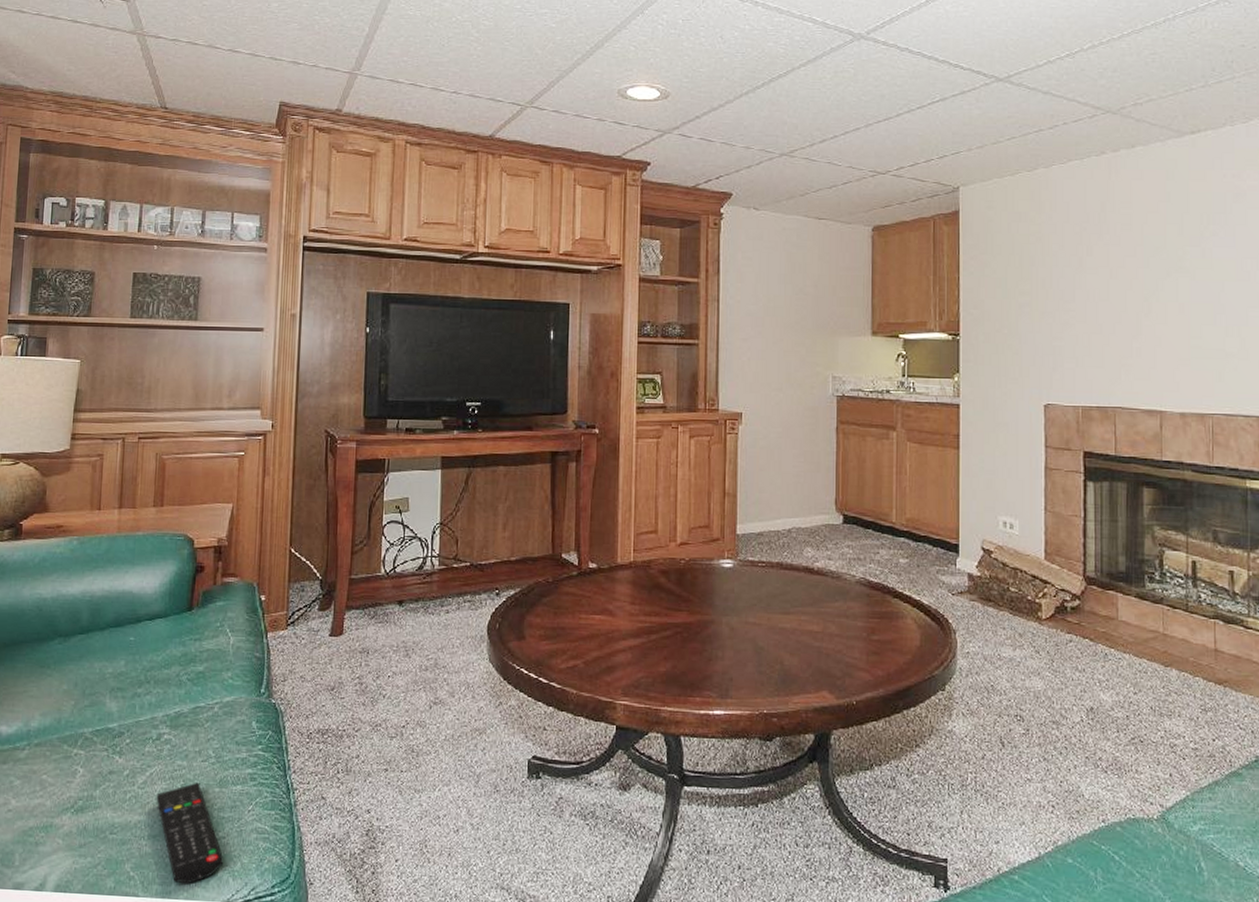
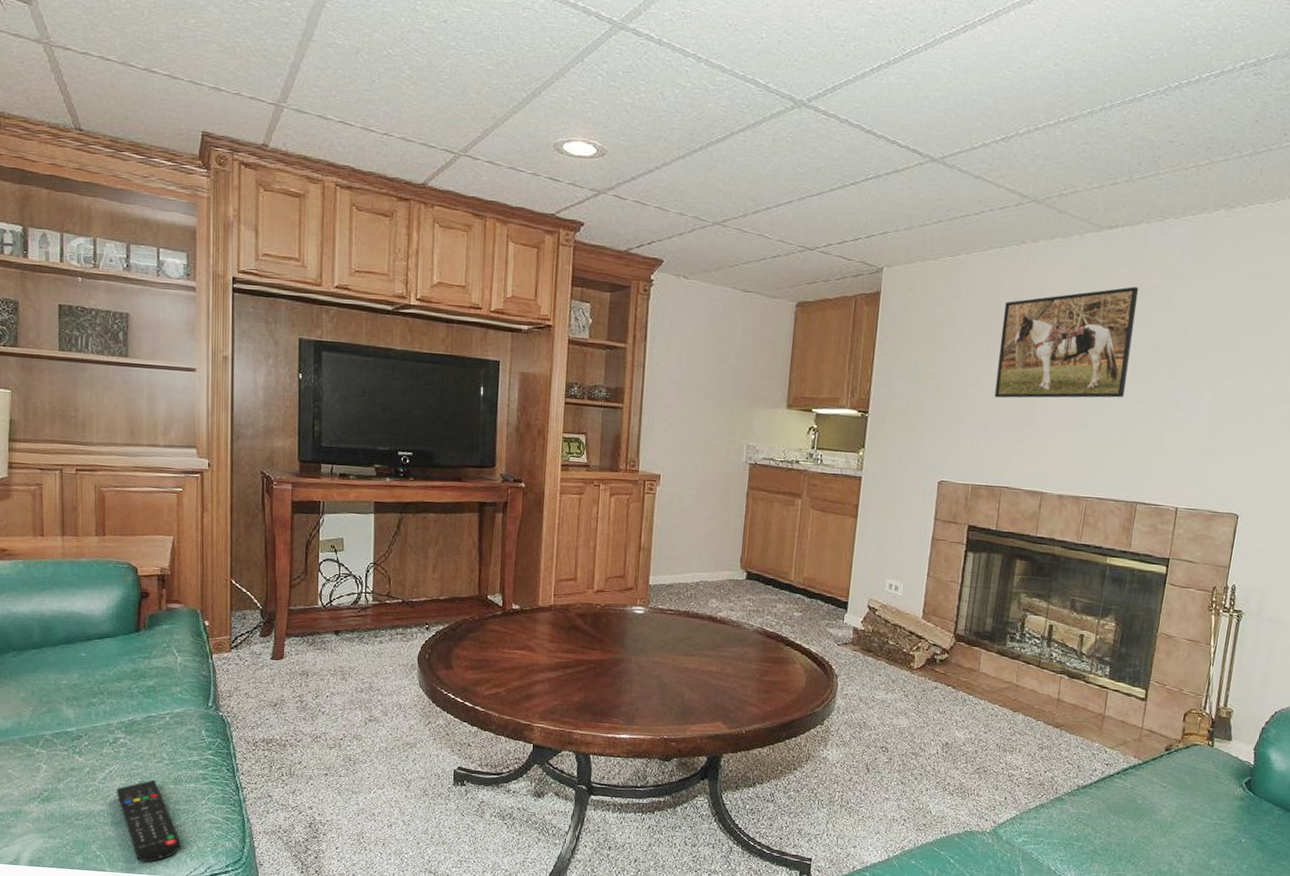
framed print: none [1092,190,1236,312] -> present [994,286,1139,399]

